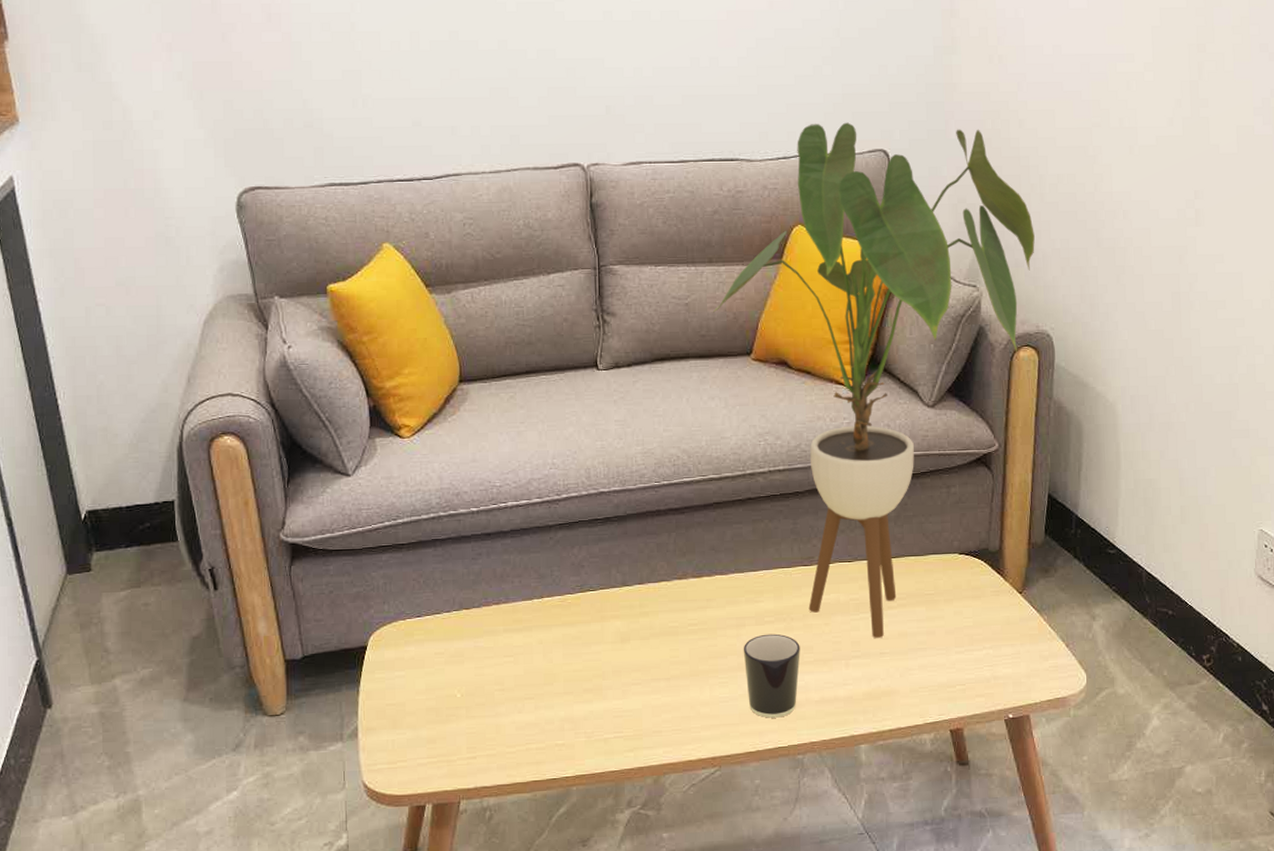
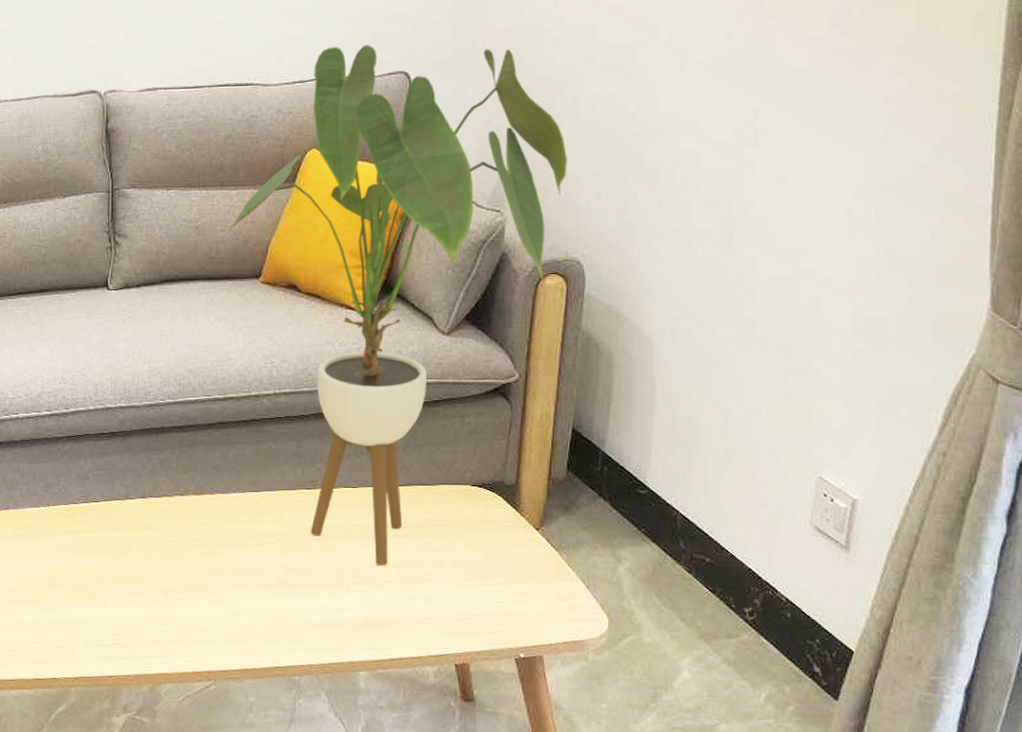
mug: present [743,633,800,718] -> none [242,554,300,638]

